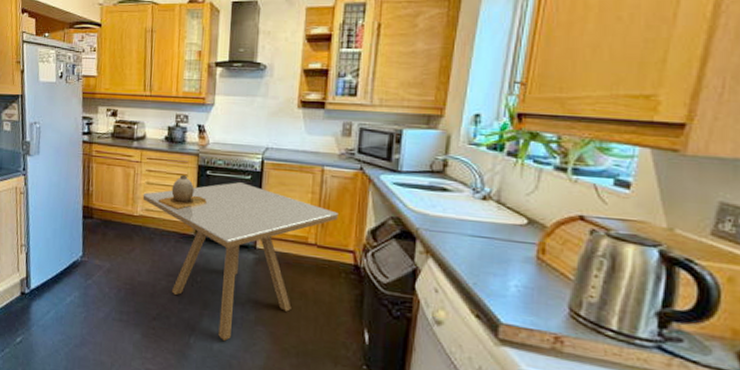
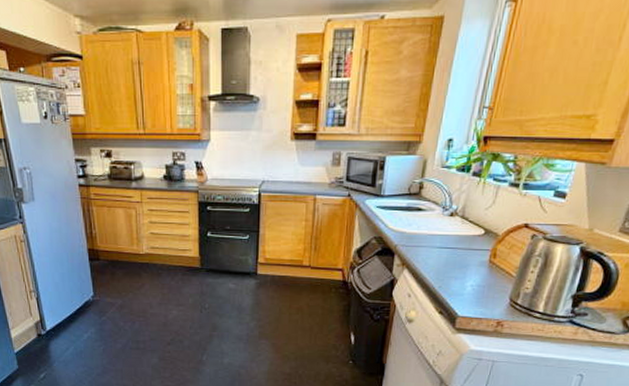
dining table: present [142,182,338,341] -> none [147,215,329,355]
vase: present [158,175,209,210] -> none [162,212,212,245]

